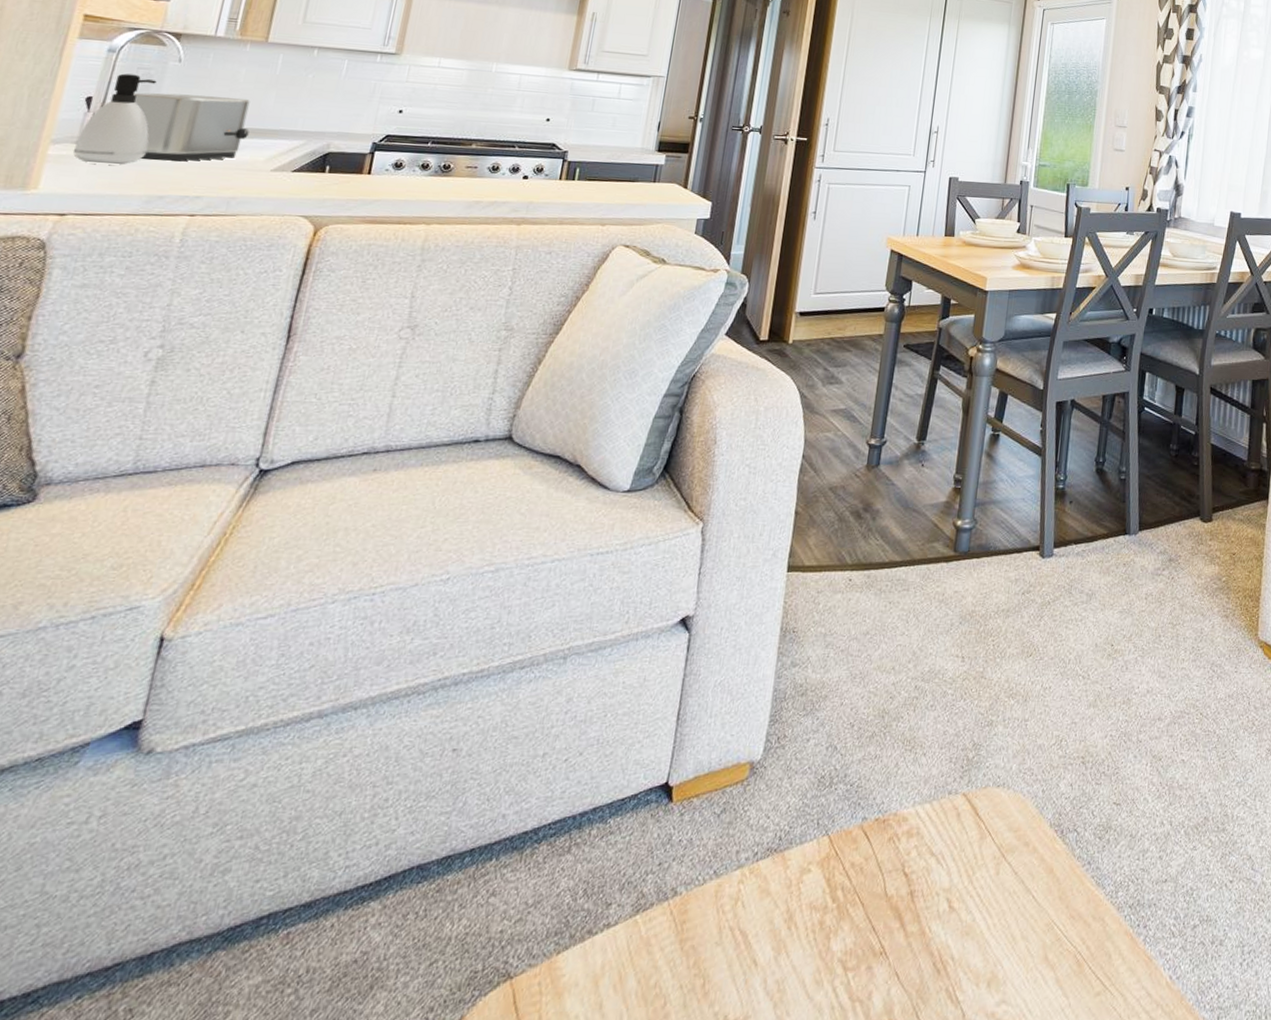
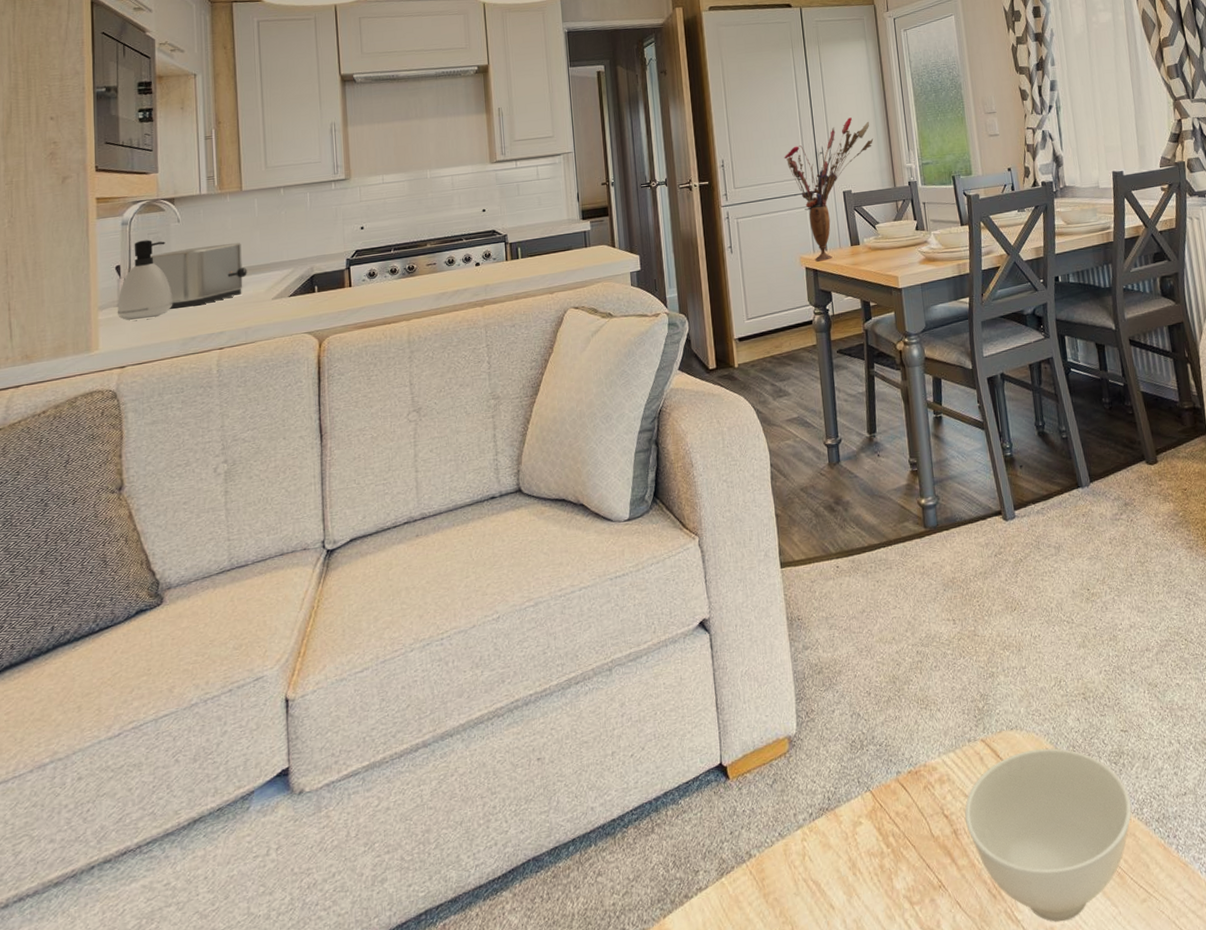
bouquet: none [895,101,995,247] -> present [784,117,874,262]
bowl: none [925,812,1108,1007] -> present [964,748,1132,922]

